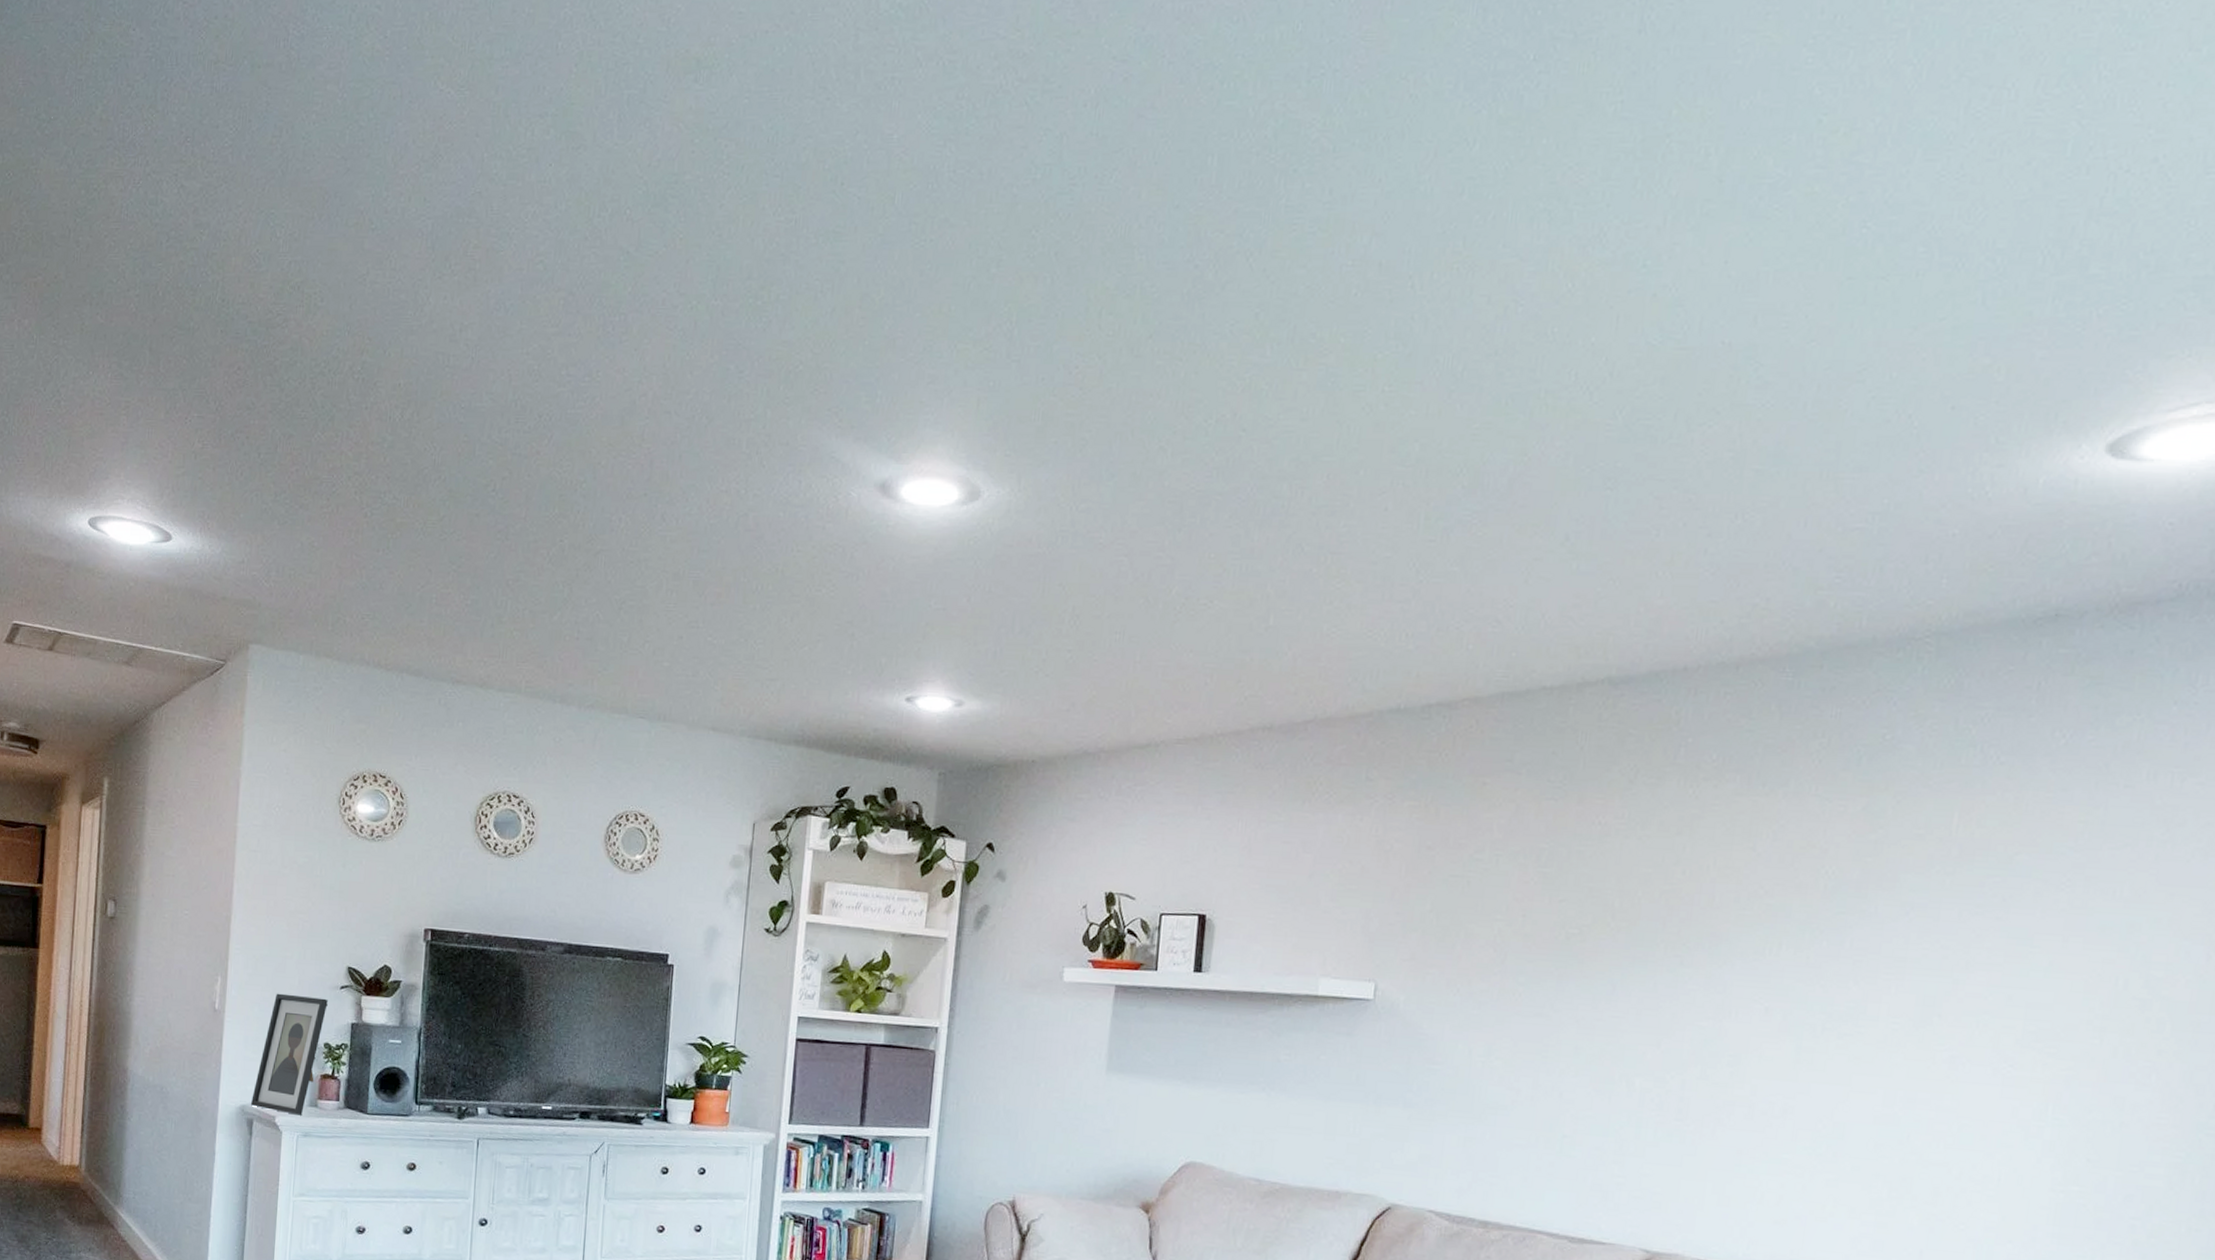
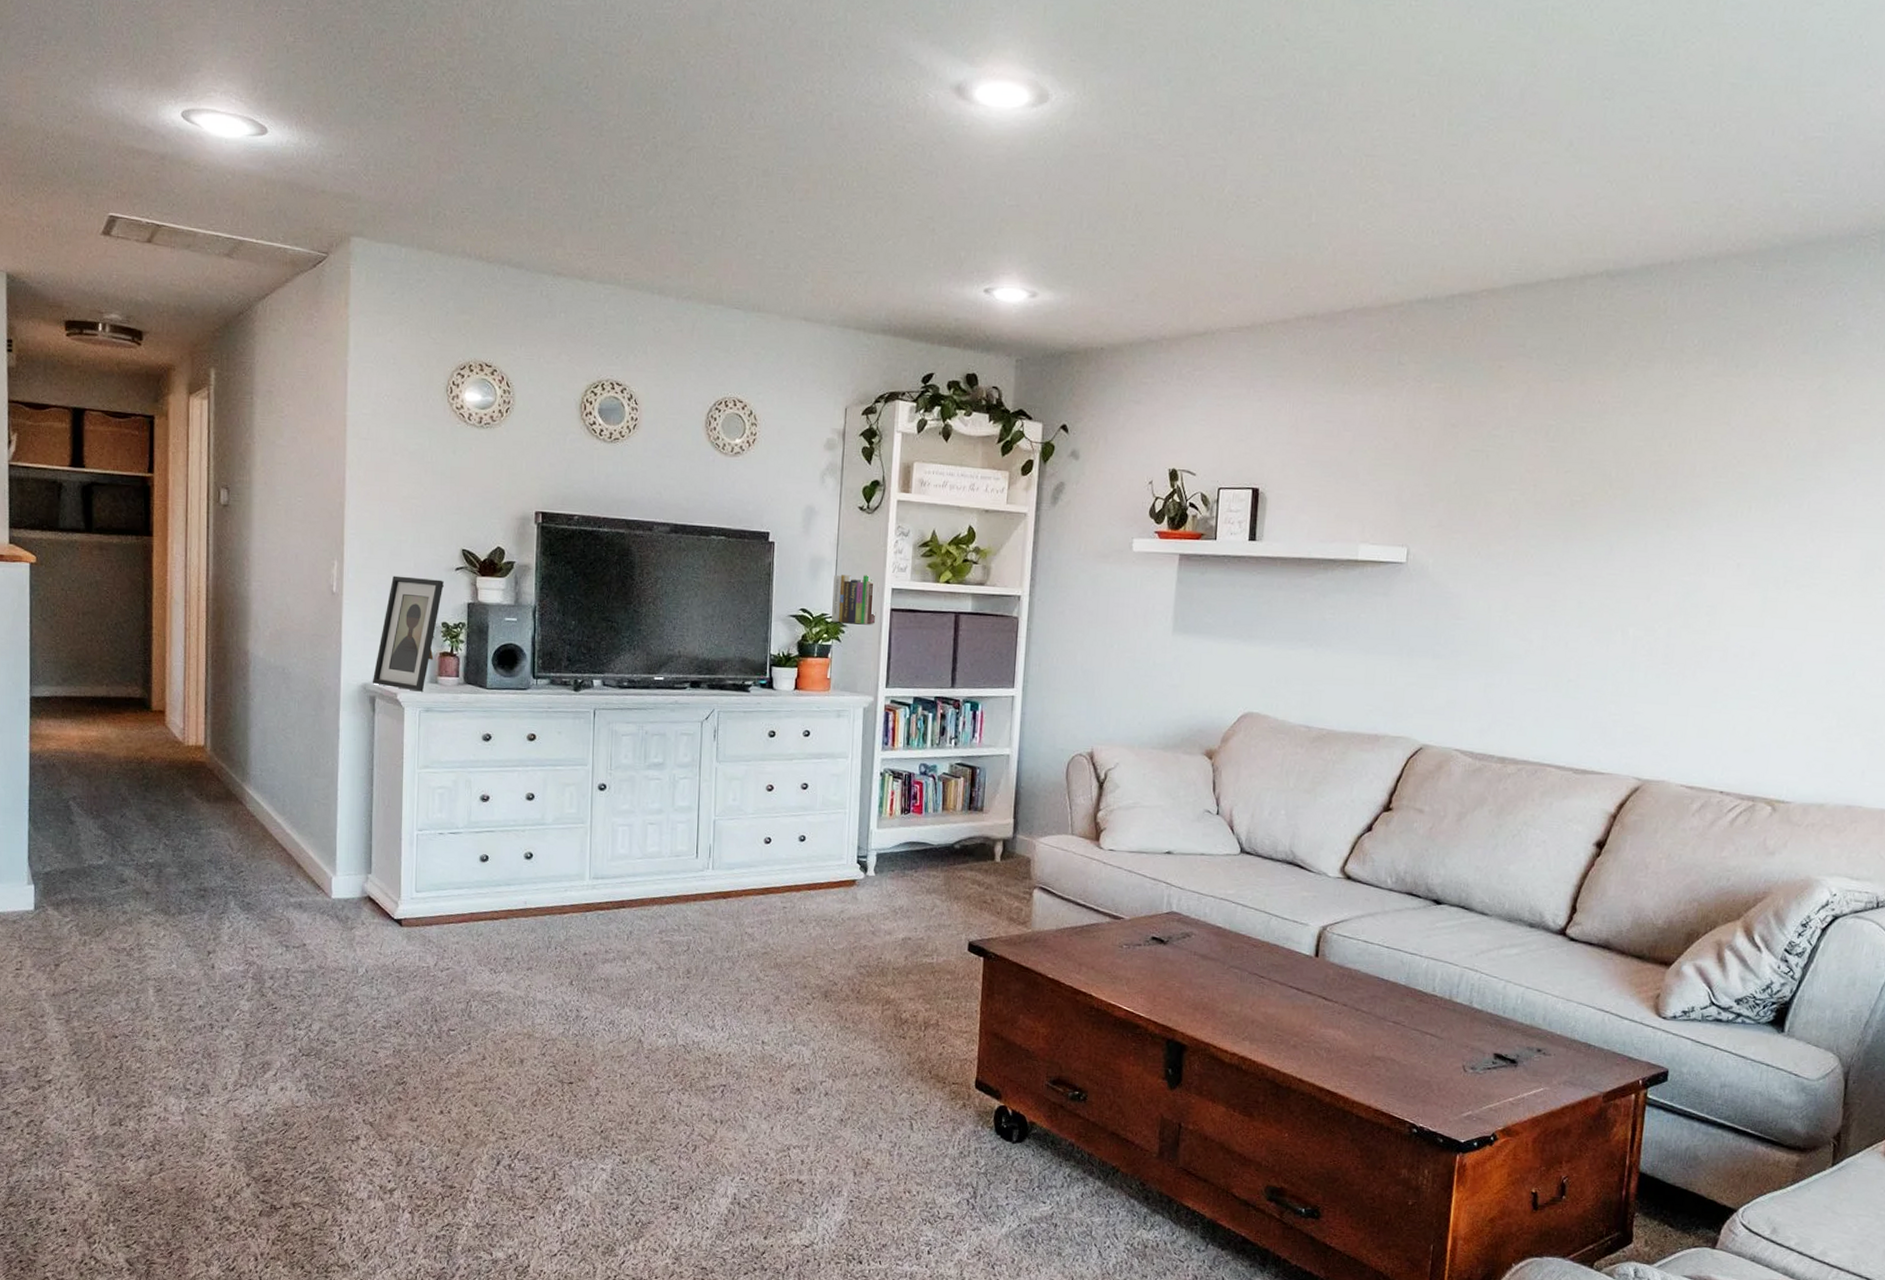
books: none [732,1001,781,1056] -> present [832,574,876,625]

